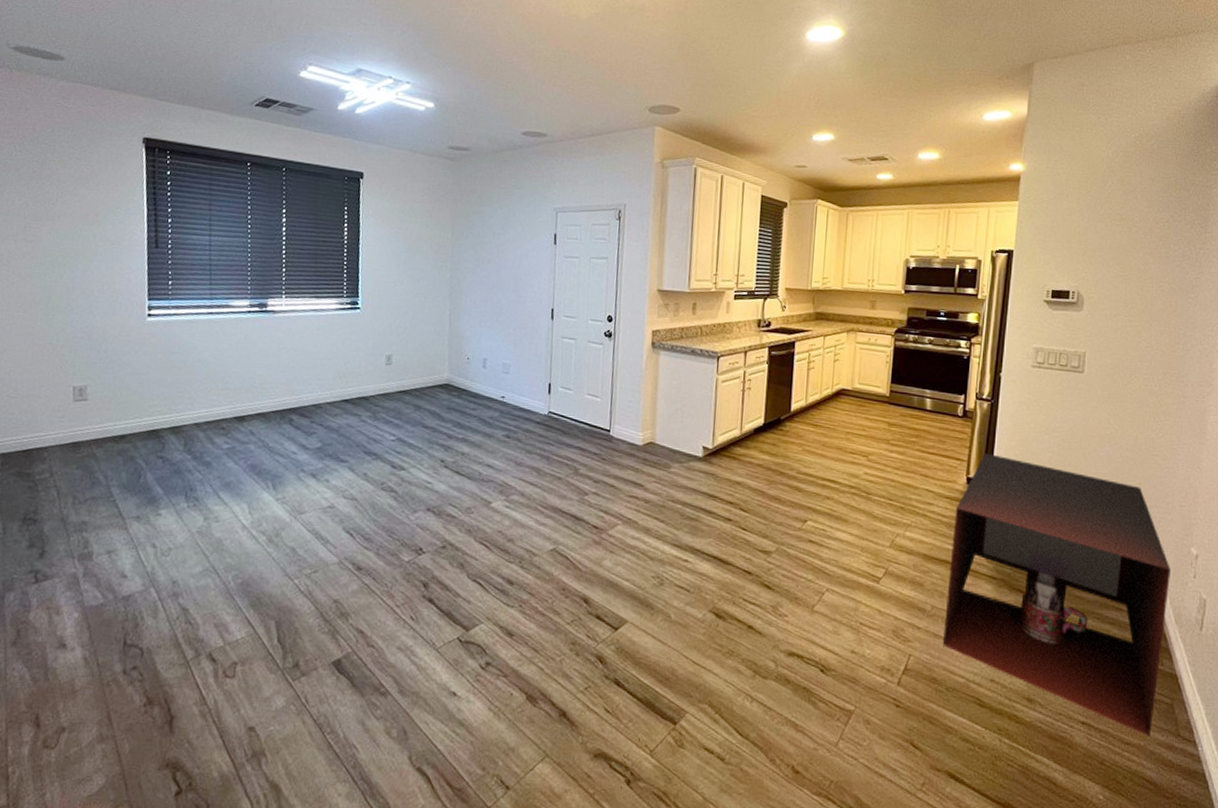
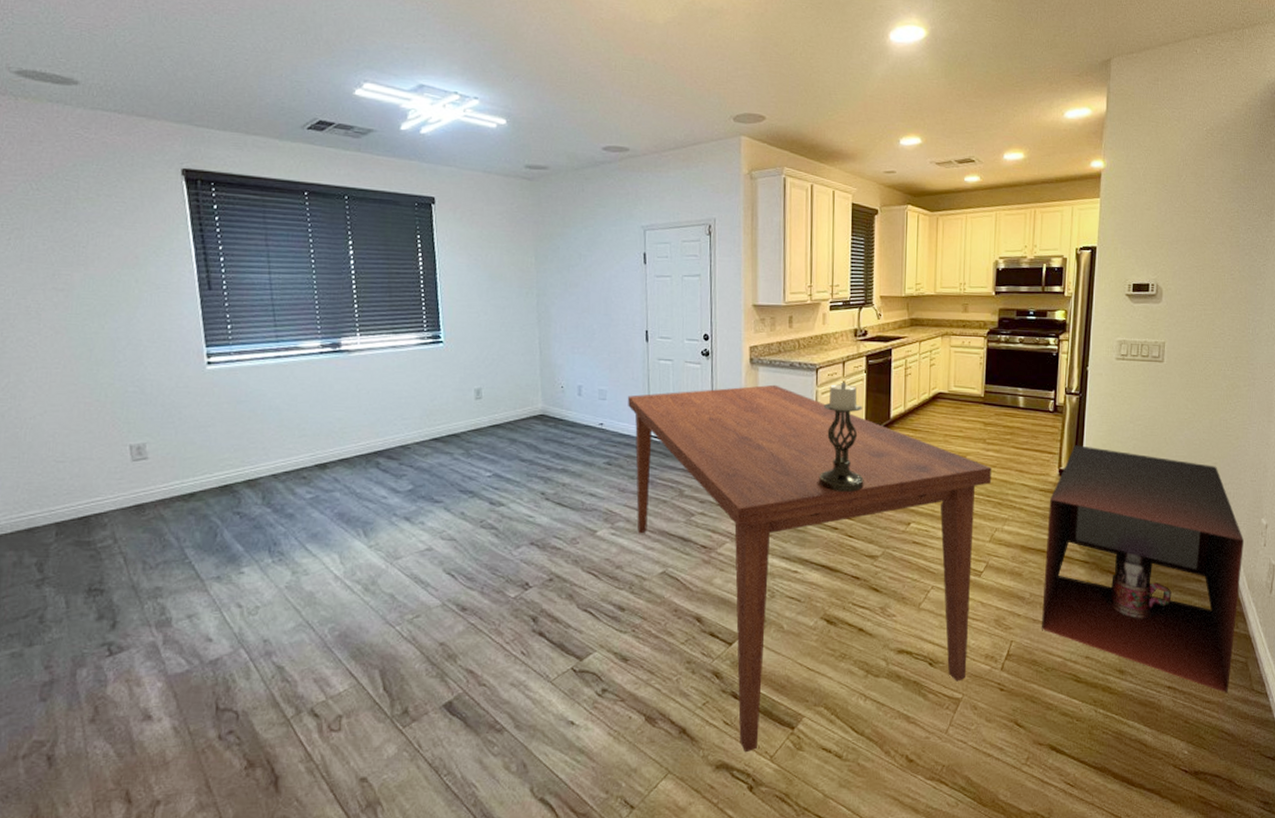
dining table: none [529,369,895,744] -> present [627,384,992,753]
candle holder: none [714,371,763,484] -> present [818,382,864,493]

